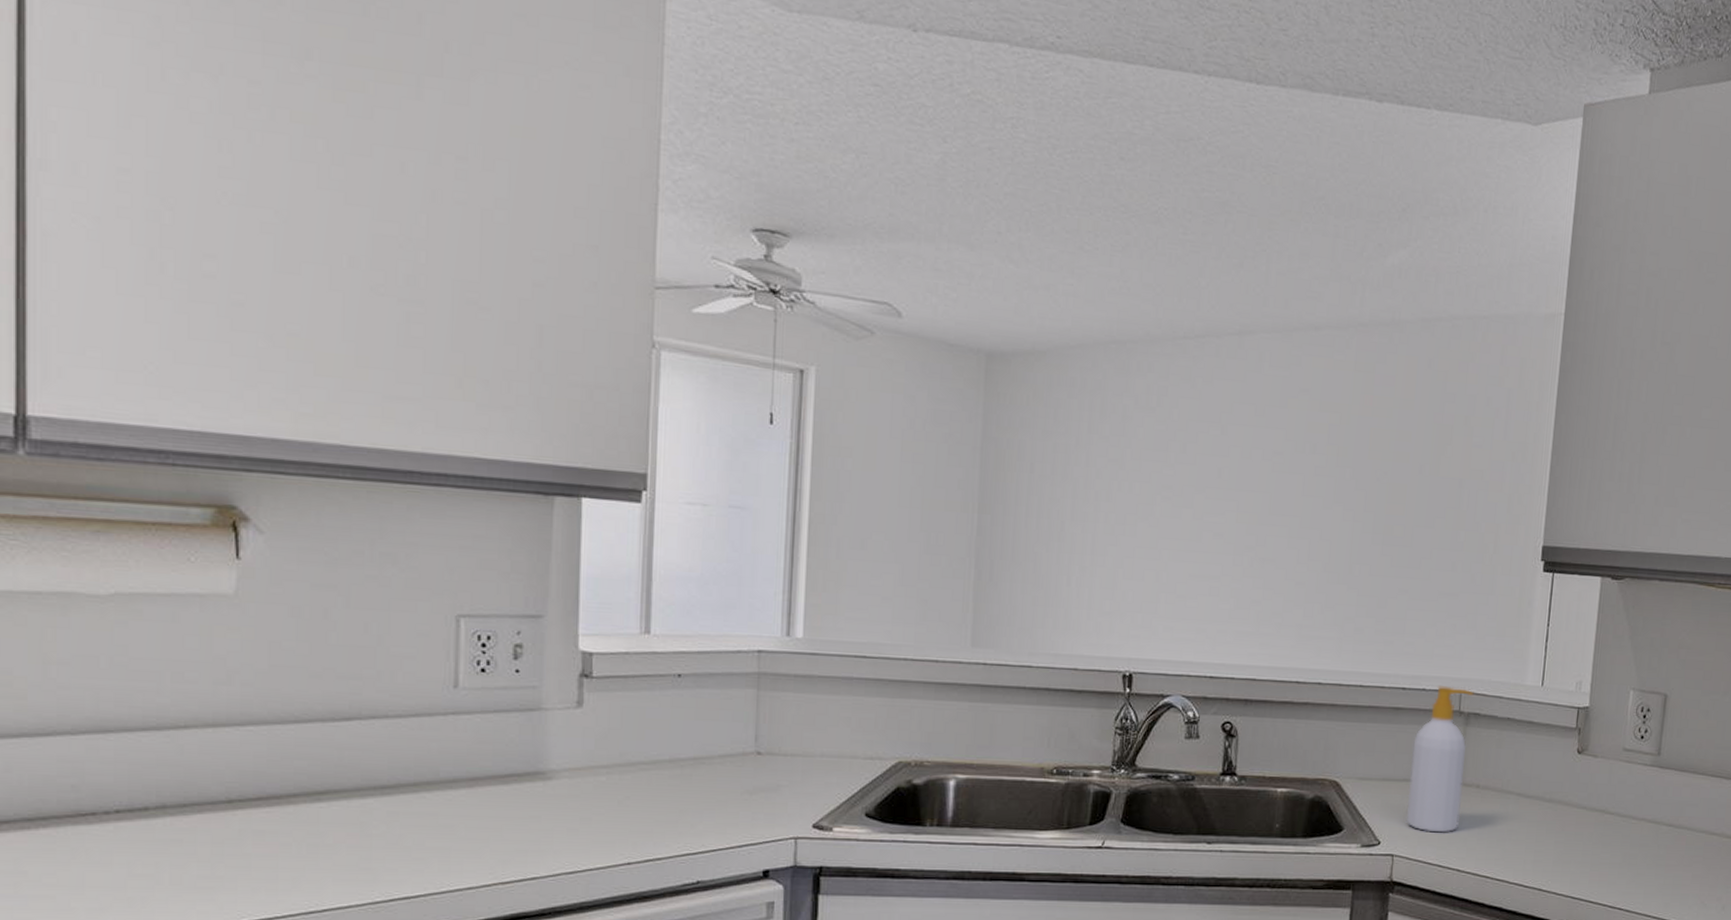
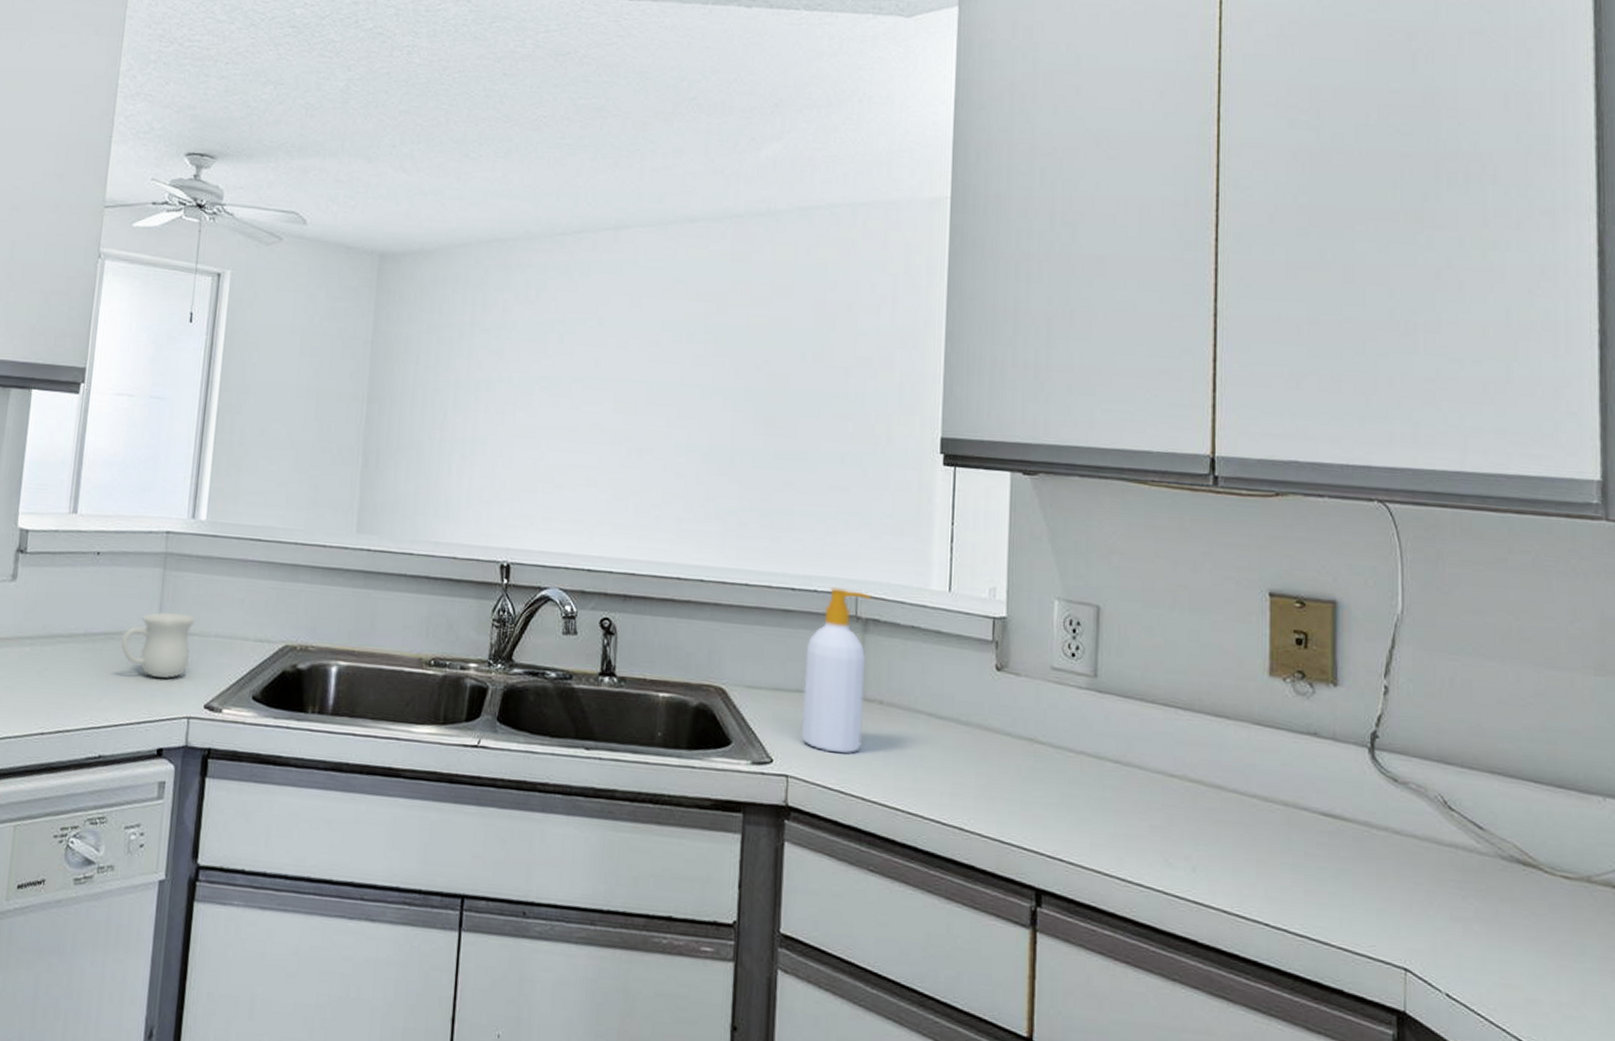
mug: none [714,734,797,800] -> present [121,612,195,678]

